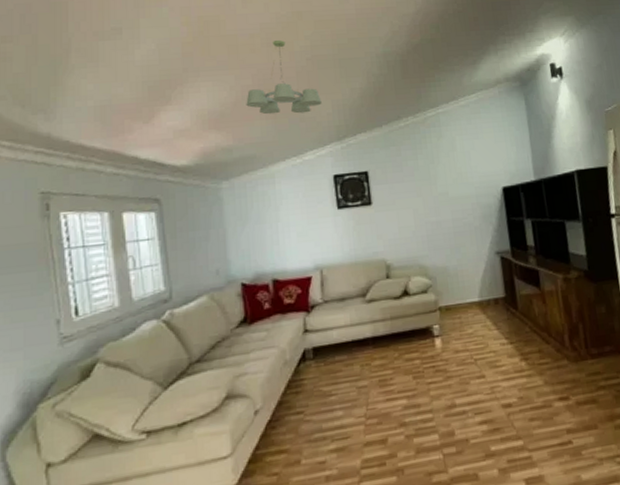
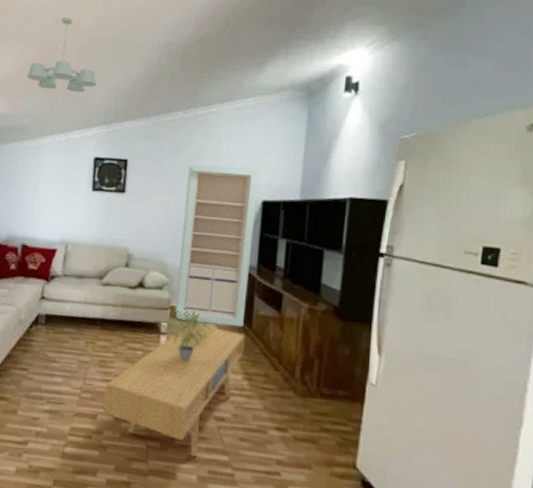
tv console: none [389,317,516,452] -> present [103,323,246,458]
storage cabinet: none [429,159,510,318] -> present [174,164,260,327]
potted plant: none [440,304,486,359] -> present [169,307,215,362]

